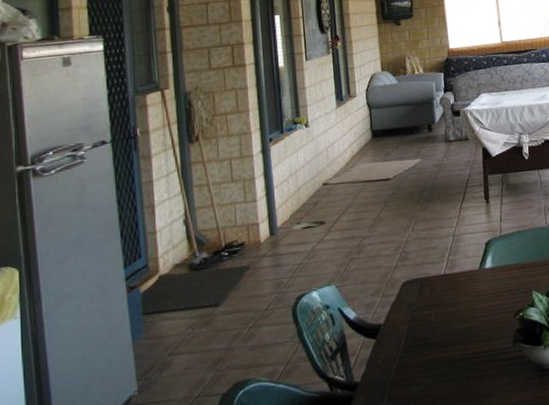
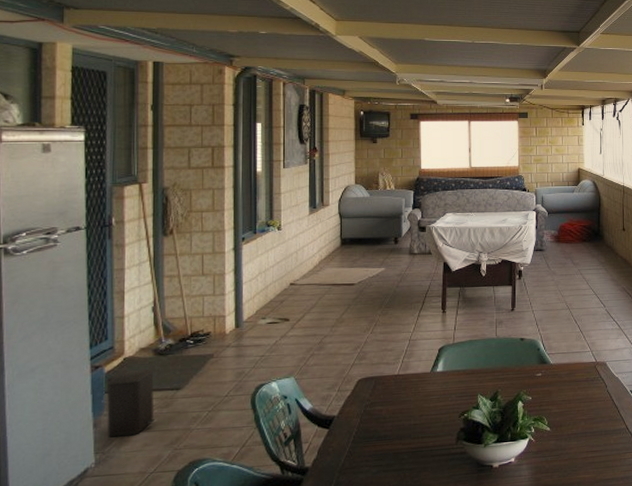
pedal bin: none [144,285,197,362] -> present [107,368,157,438]

